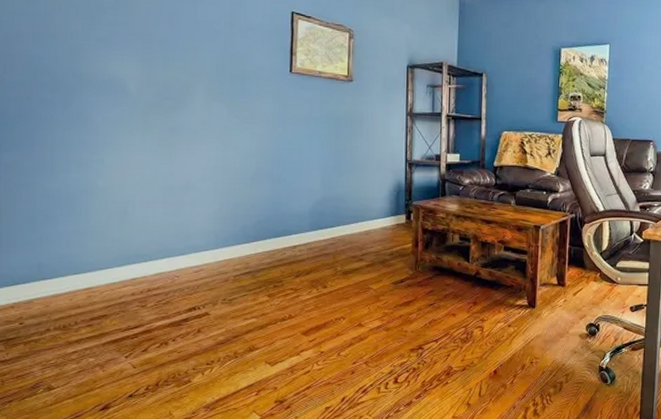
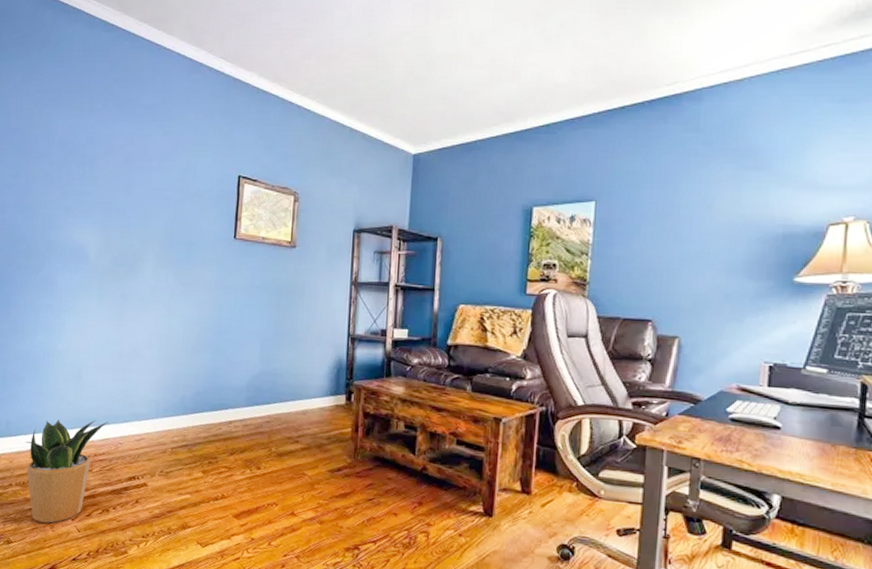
potted plant: none [63,255,163,364] -> present [25,419,109,524]

